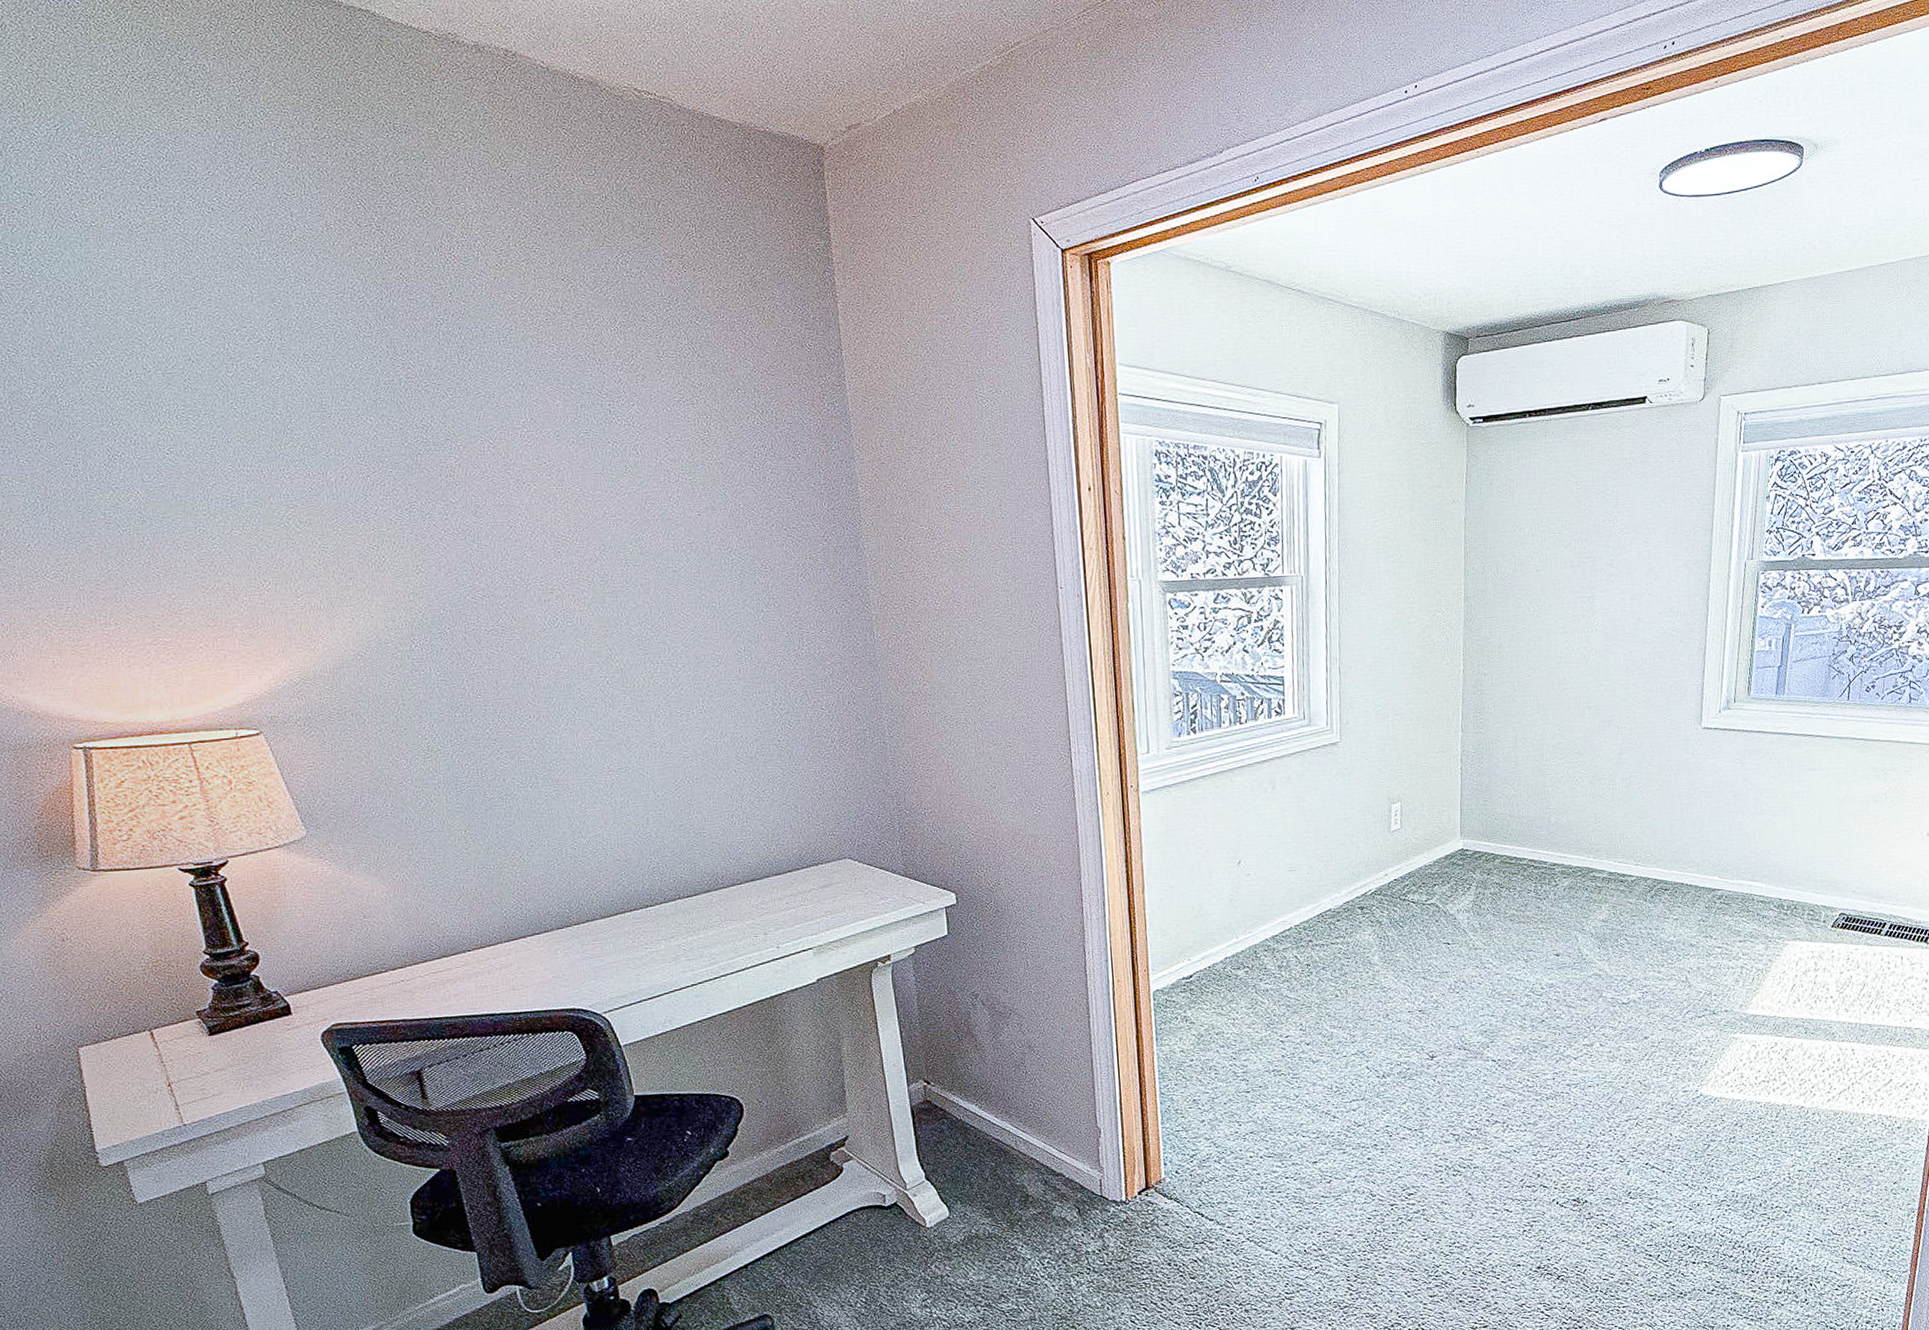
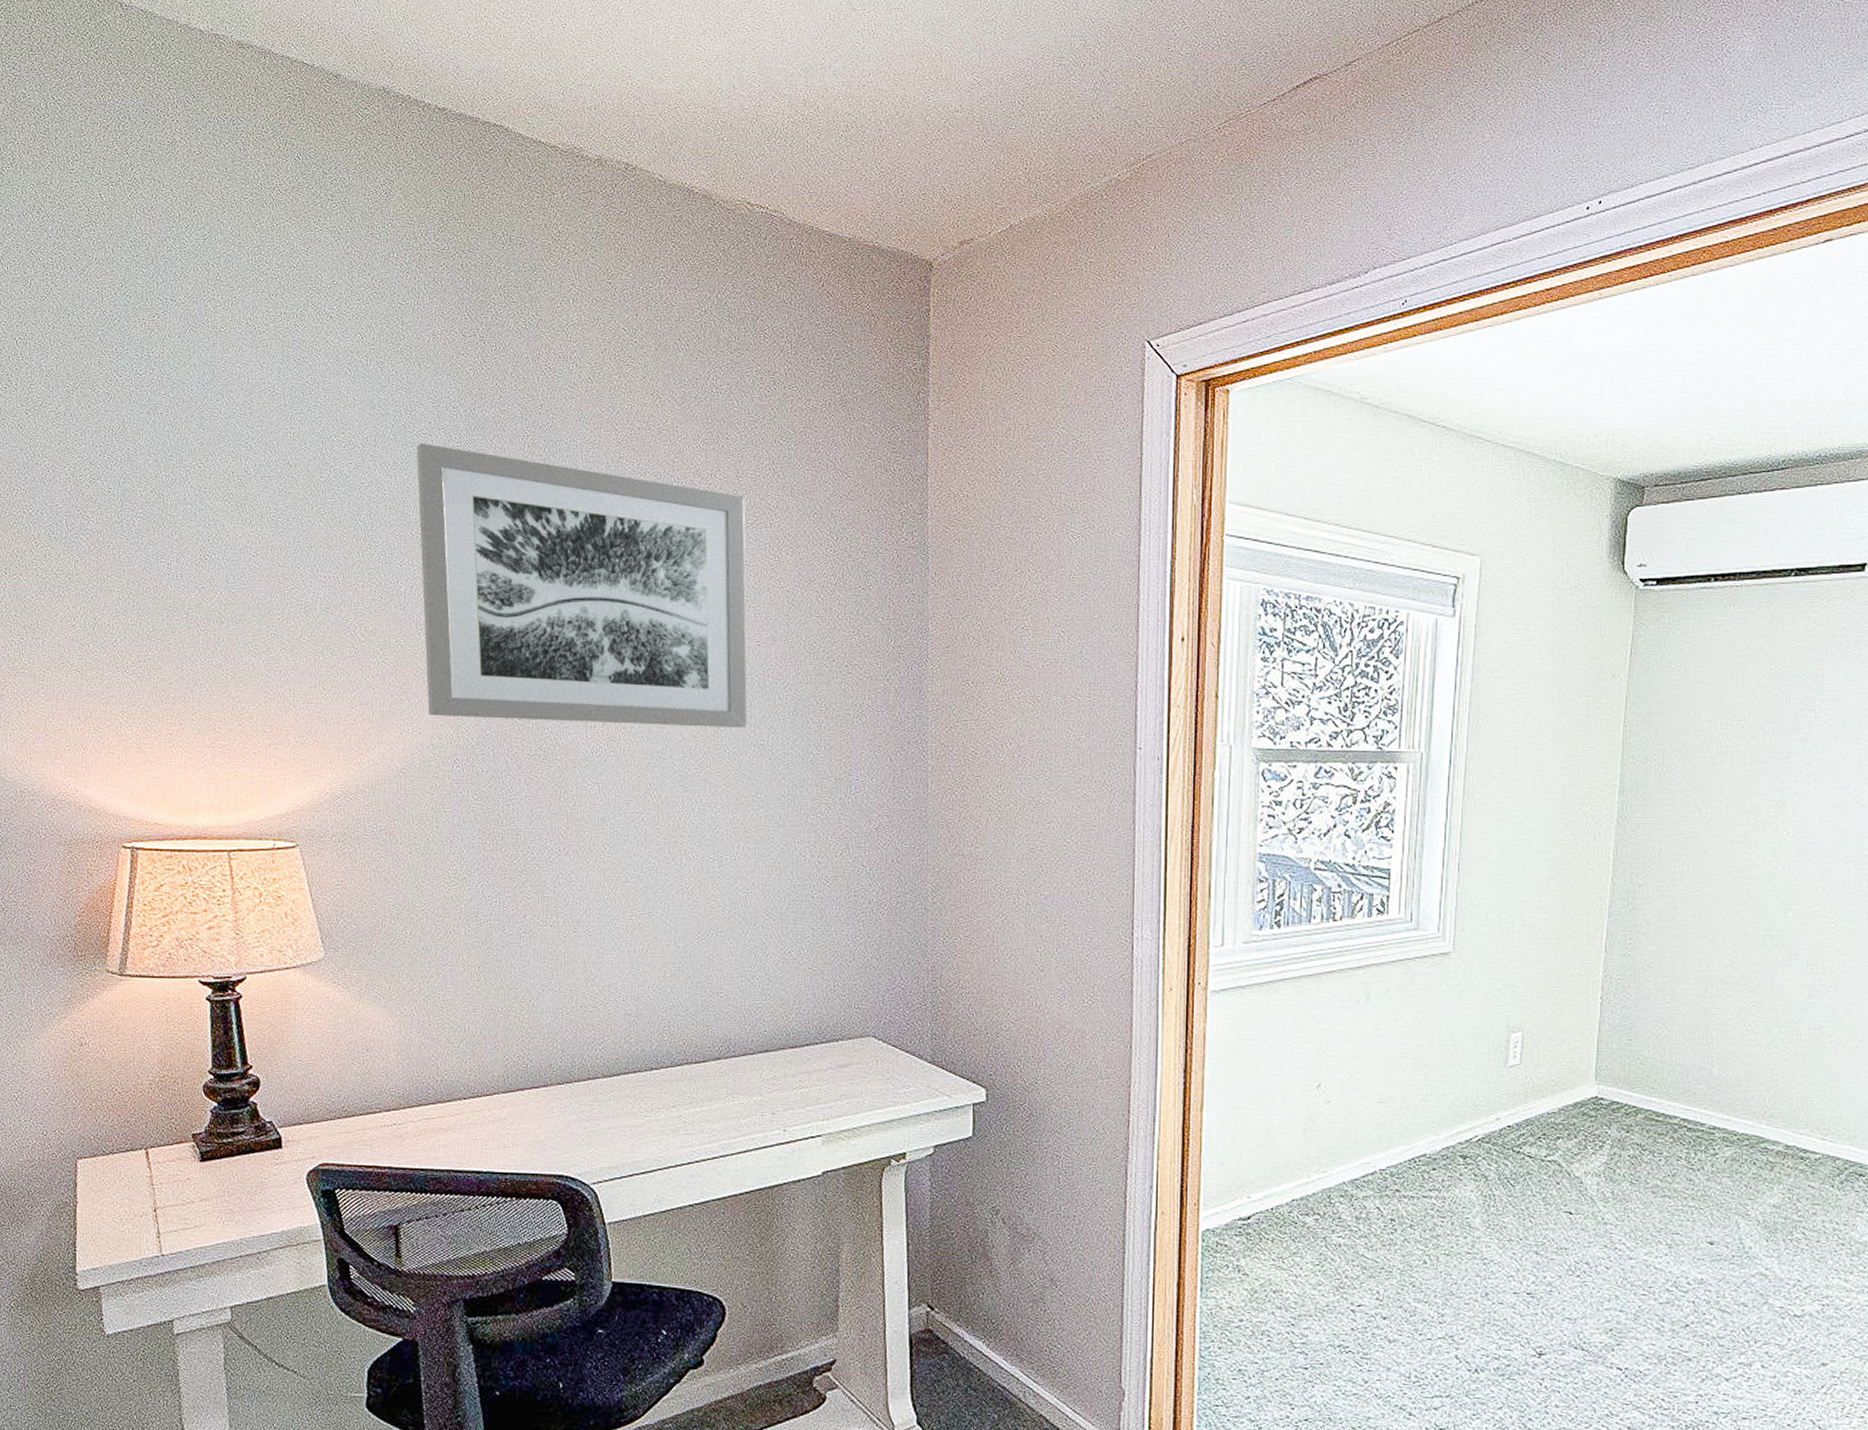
wall art: none [325,334,698,600] -> present [416,443,747,729]

